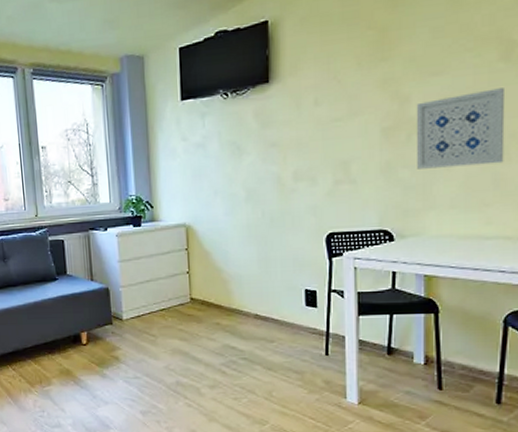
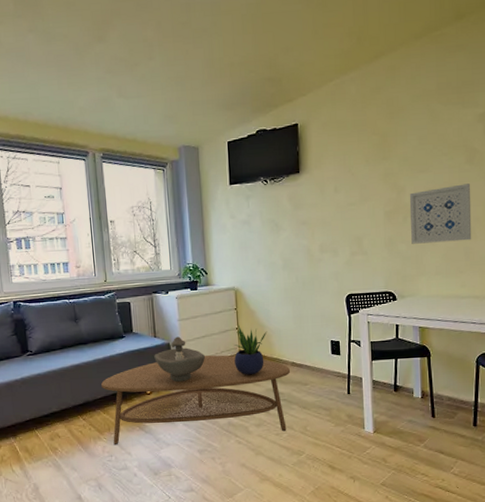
coffee table: none [32,303,254,399] -> present [101,355,291,444]
decorative bowl: none [91,280,149,332] -> present [154,336,205,382]
potted plant: none [184,268,225,328] -> present [234,324,267,375]

